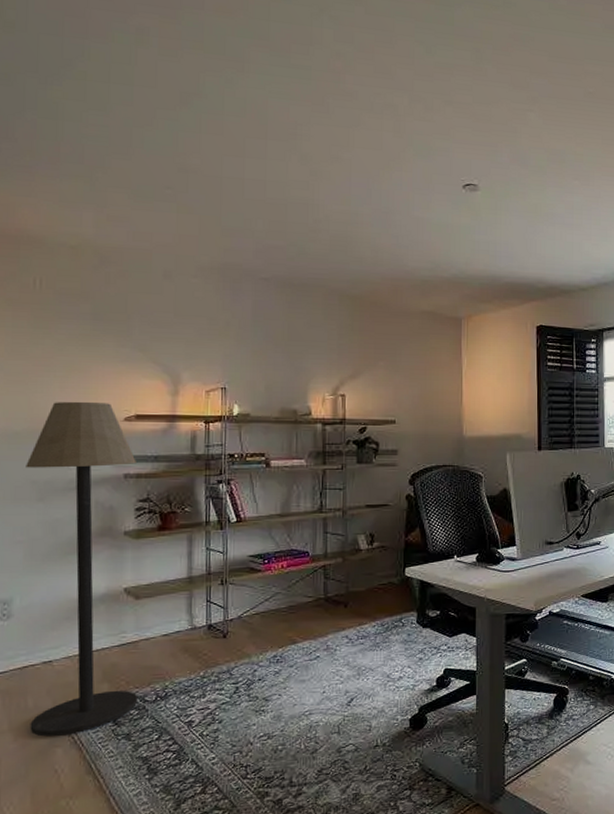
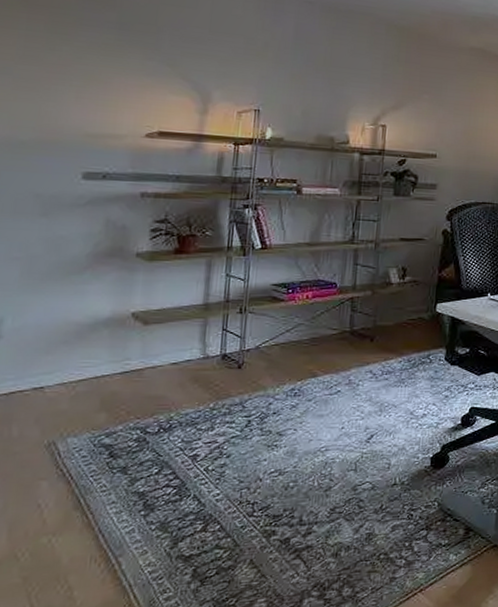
floor lamp: present [26,401,139,737] -> none [12,112,156,469]

